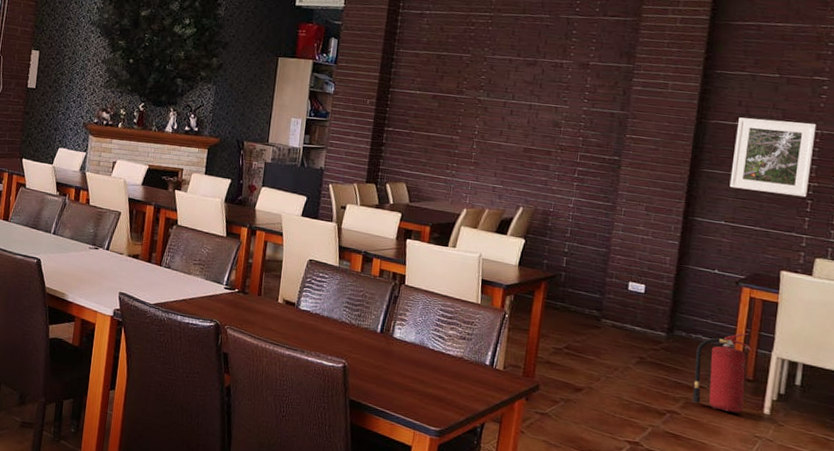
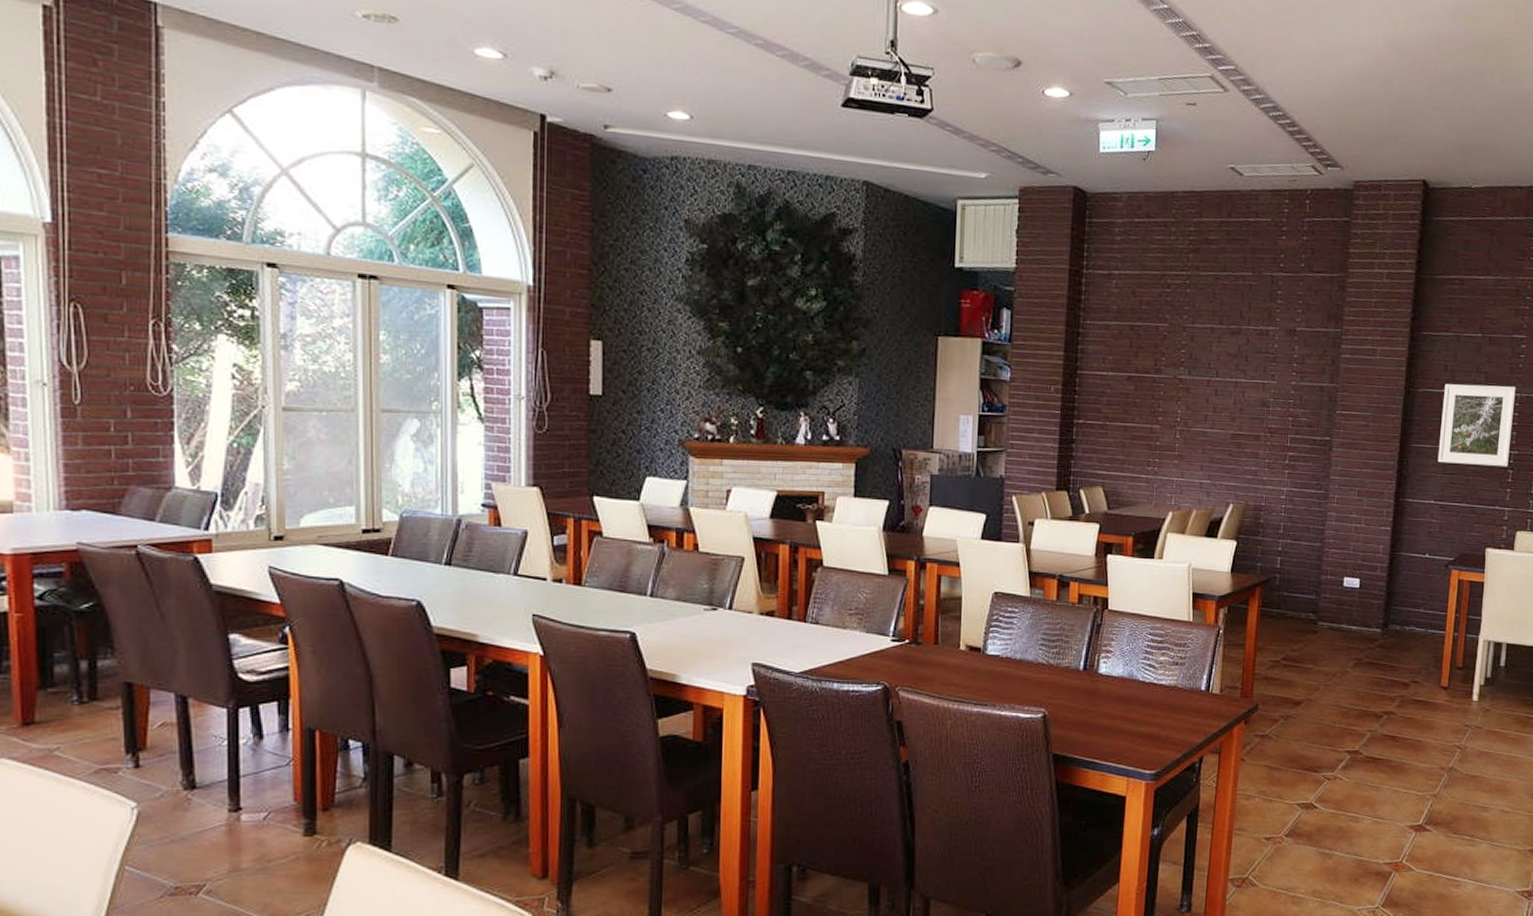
fire extinguisher: present [692,333,752,413] -> none [1407,619,1461,704]

